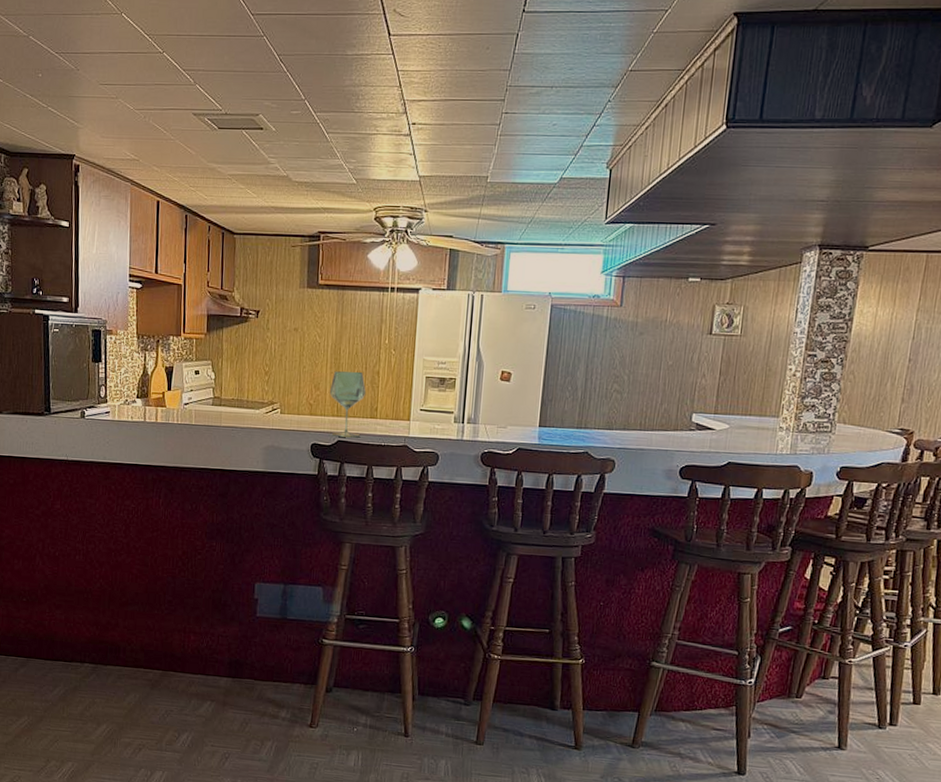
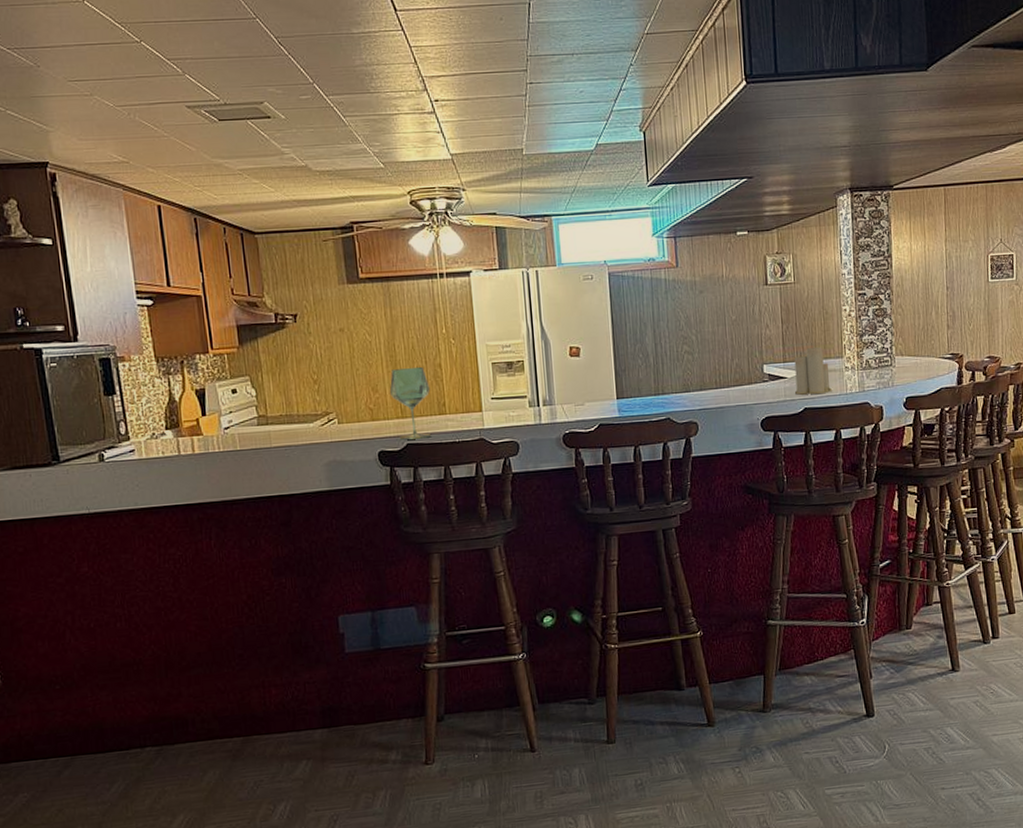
candle: none [720,398,763,450] -> present [794,343,832,395]

